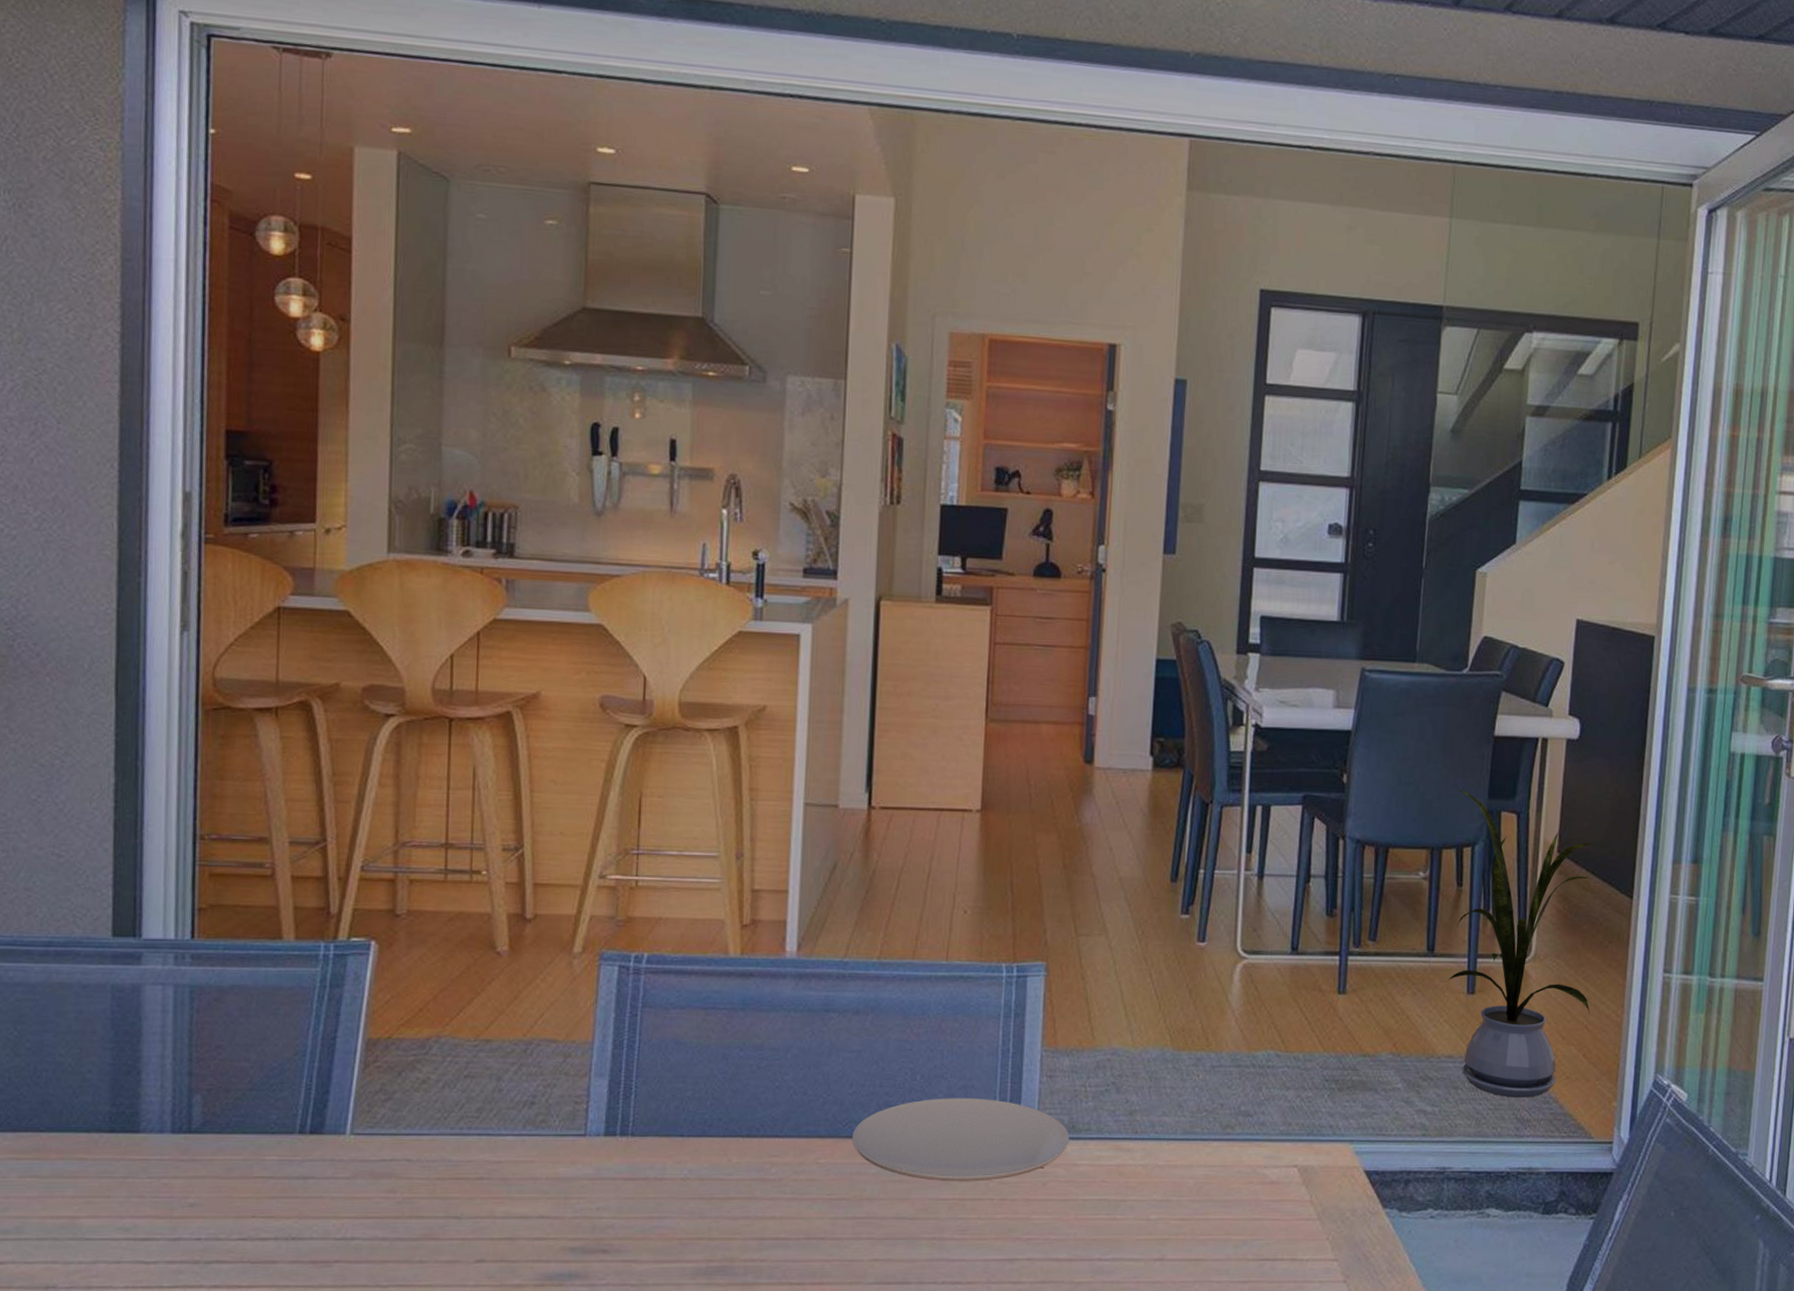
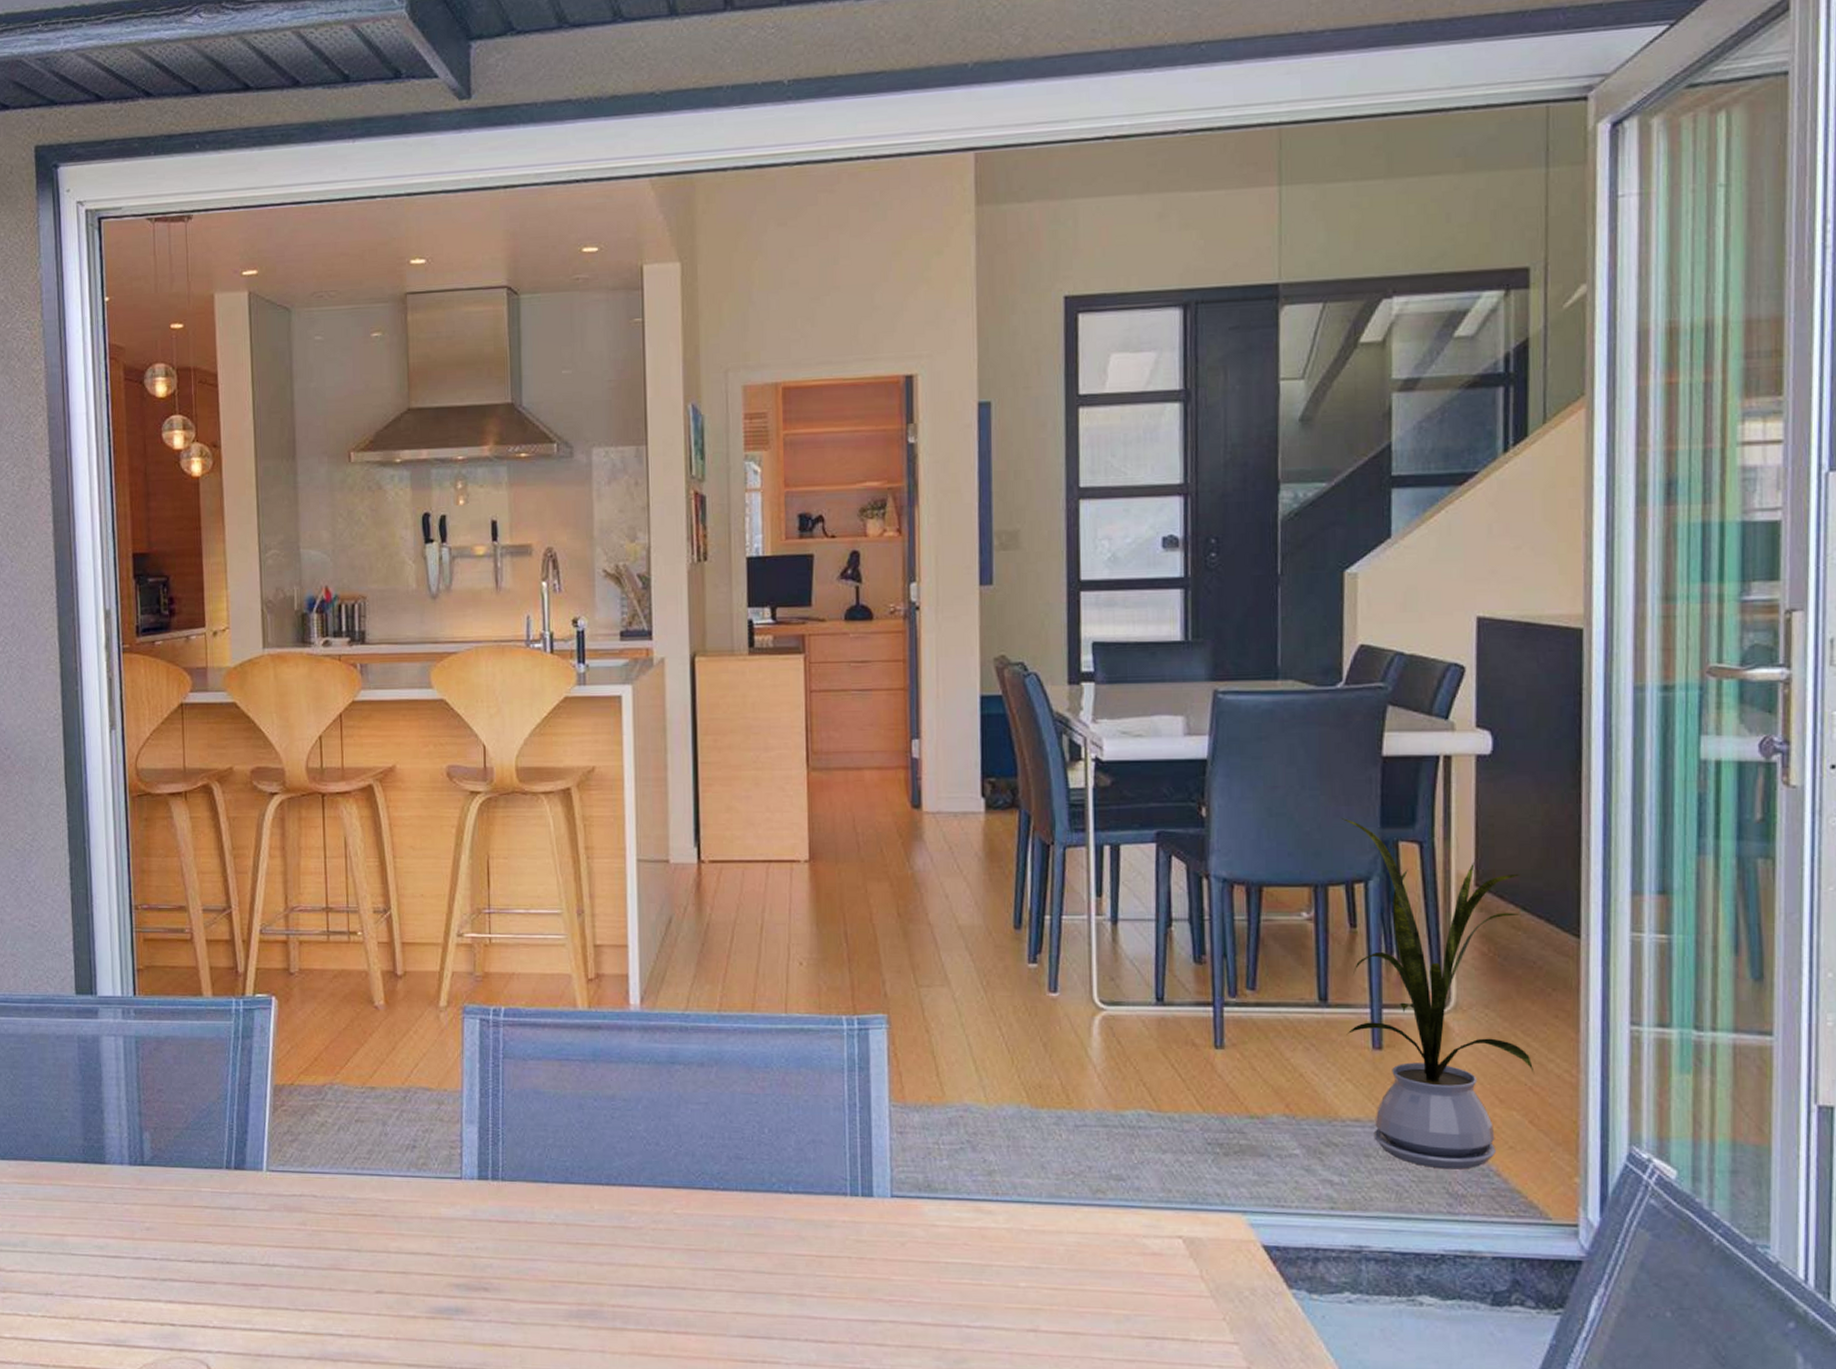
plate: present [851,1098,1070,1182] -> none [705,1152,926,1239]

